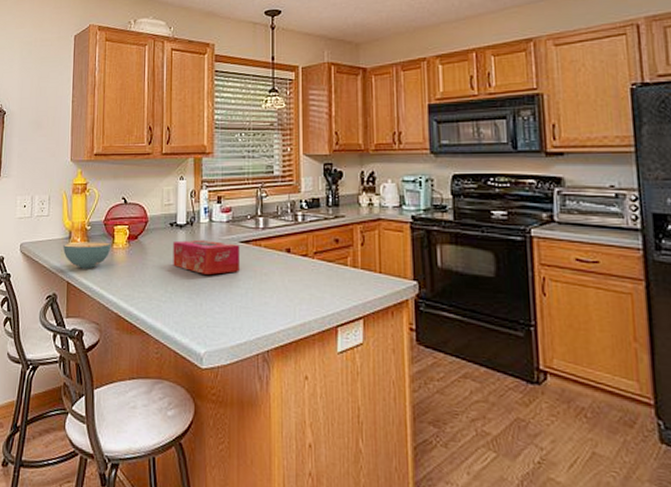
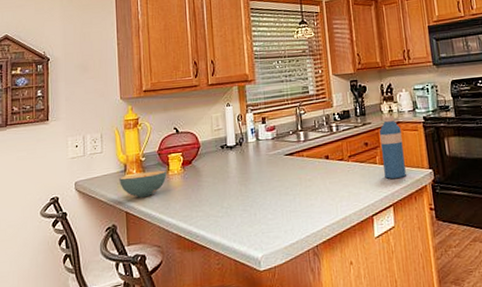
tissue box: present [173,239,240,275] -> none [225,156,287,188]
water bottle: none [355,210,383,286] -> present [380,116,406,179]

